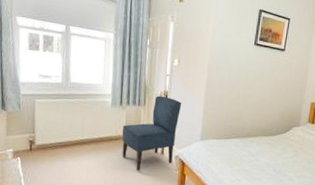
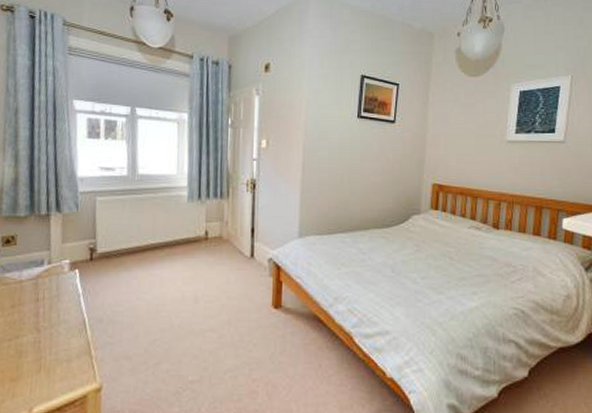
chair: present [122,95,182,171] -> none [202,185,274,280]

